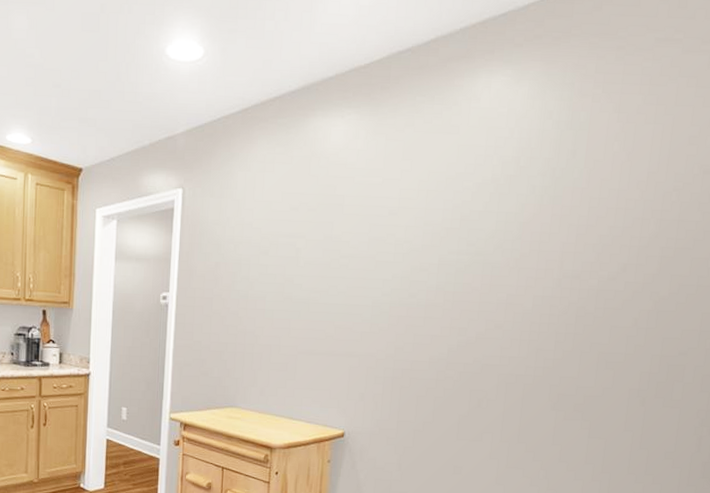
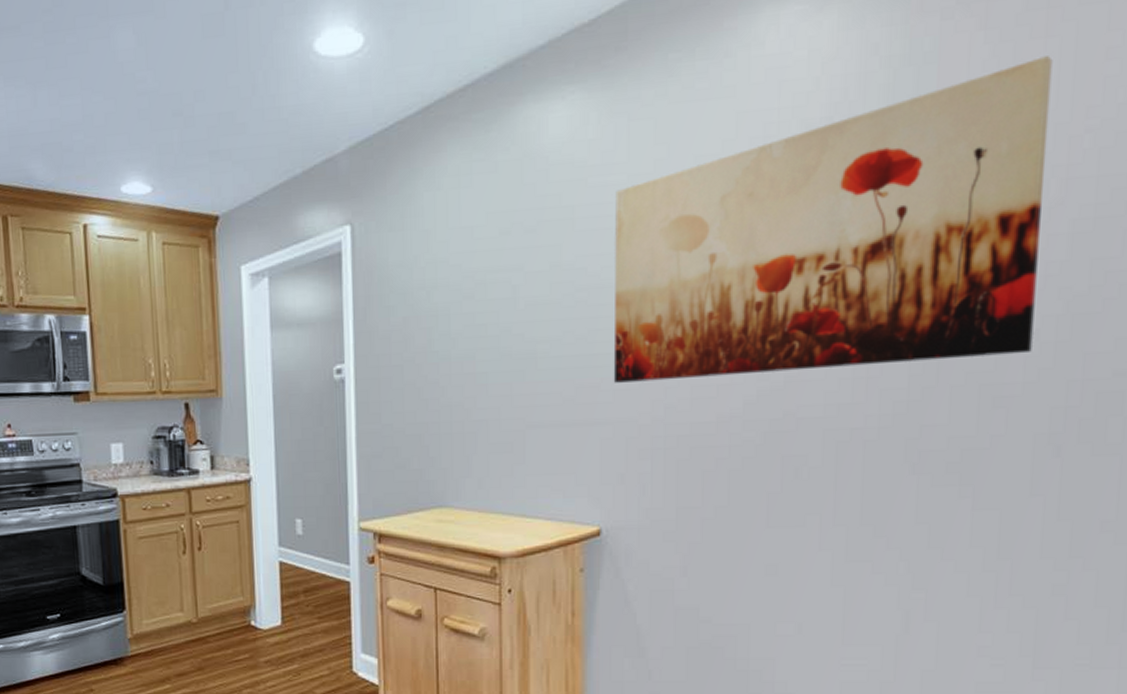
wall art: none [361,136,657,334] -> present [613,56,1053,383]

